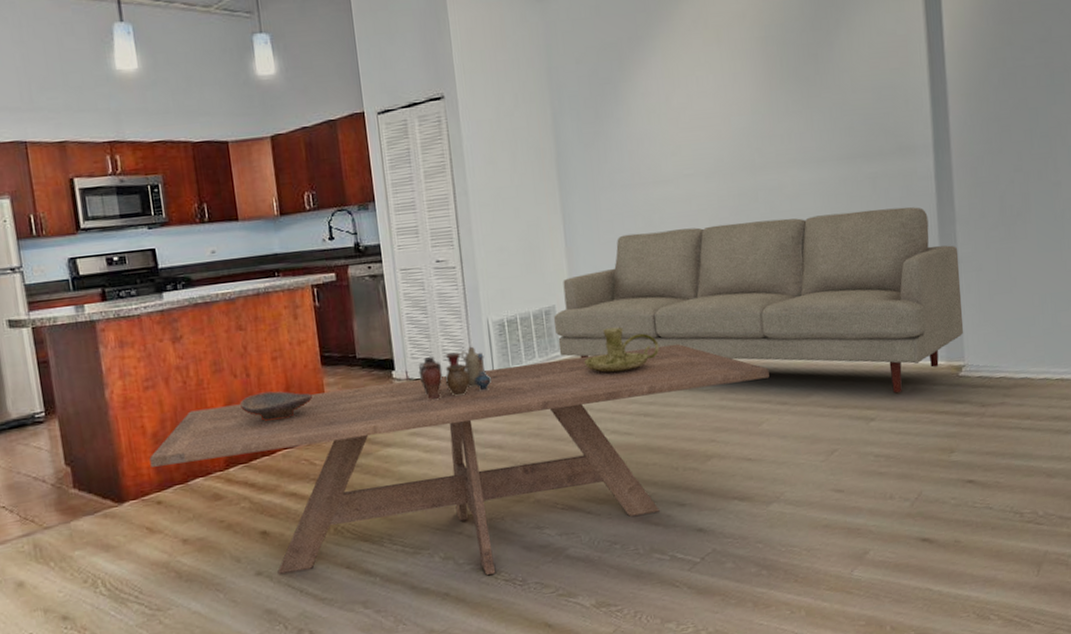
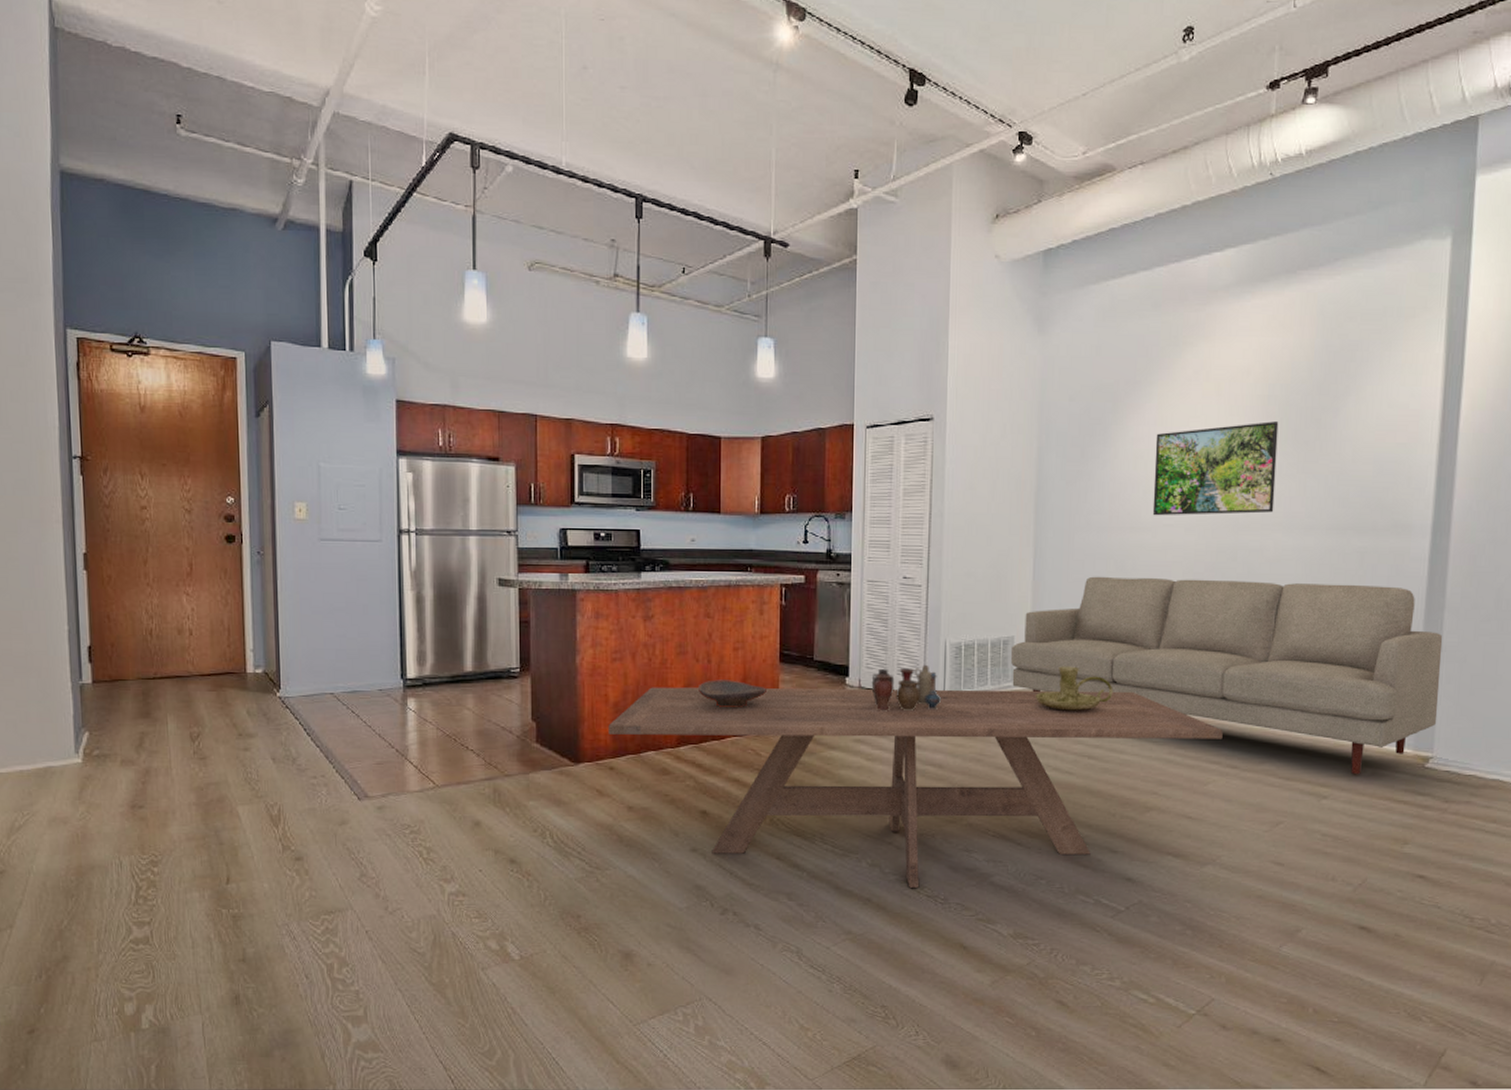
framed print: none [665,61,786,168] -> present [1152,421,1279,516]

